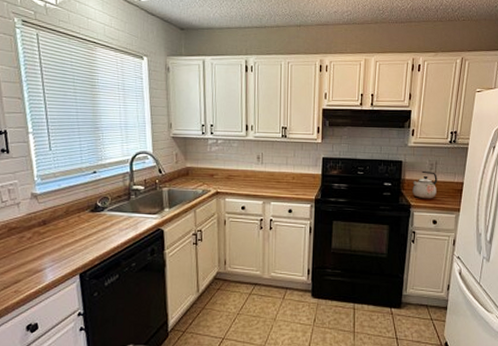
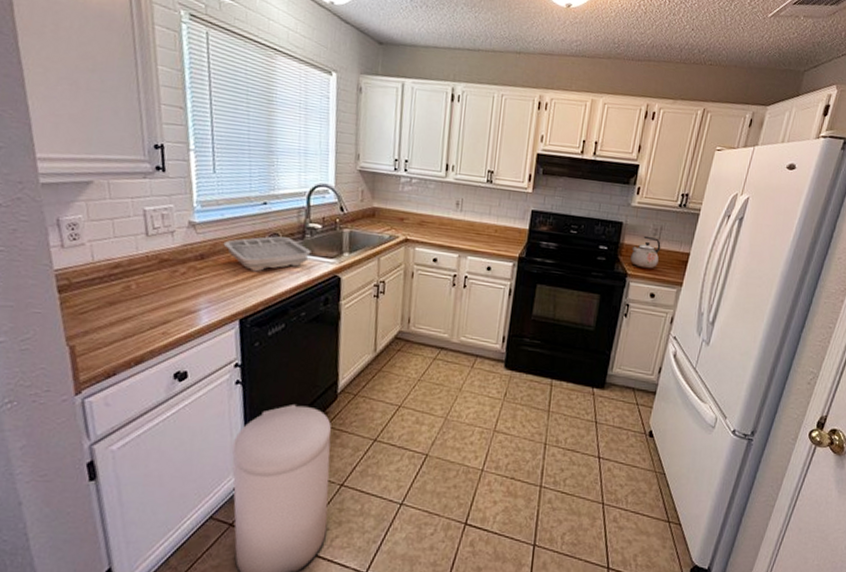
dish rack: none [61,199,137,232] -> present [223,236,311,272]

